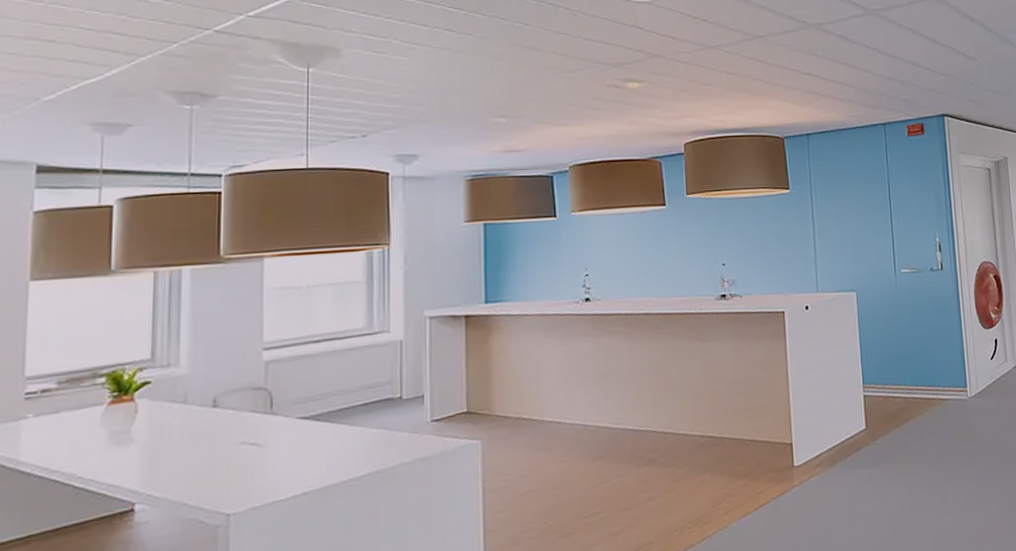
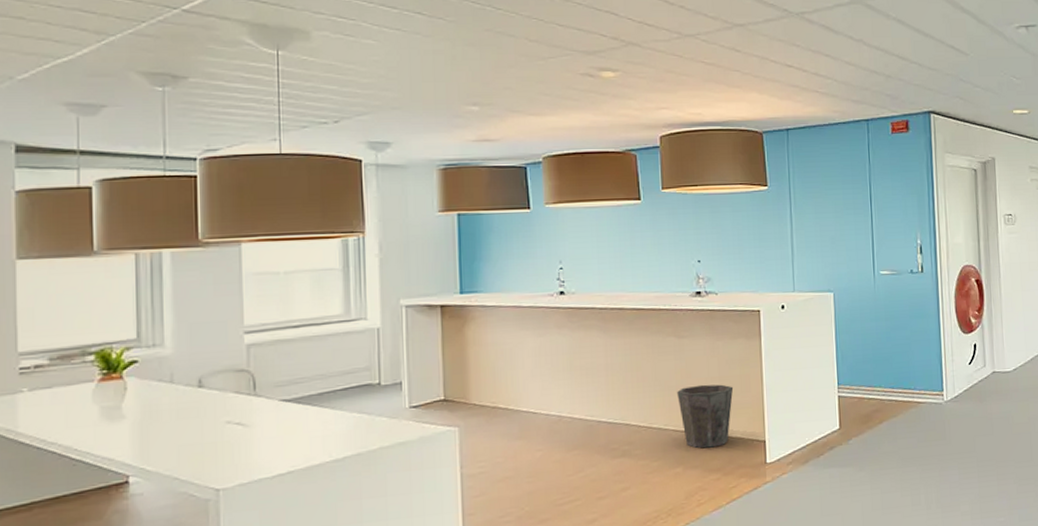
waste bin: none [703,387,760,454] -> present [677,384,734,449]

